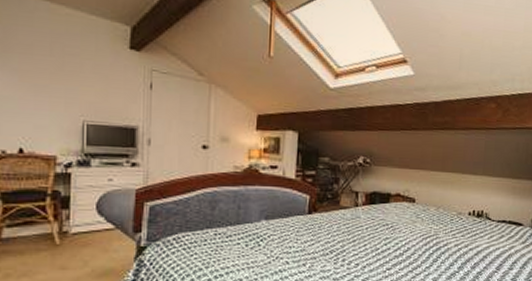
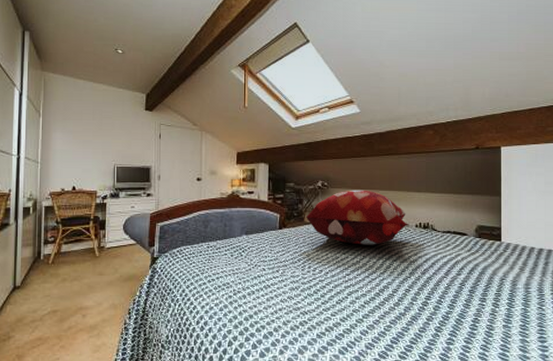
decorative pillow: none [342,169,462,235] -> present [306,190,409,245]

